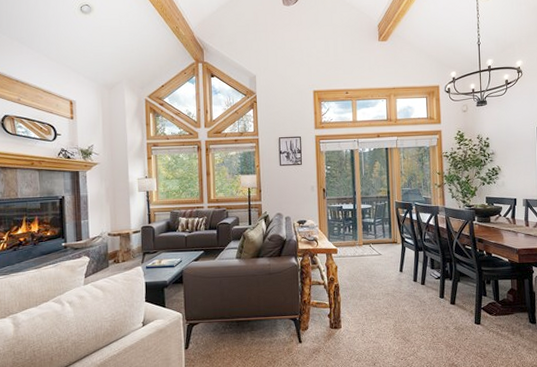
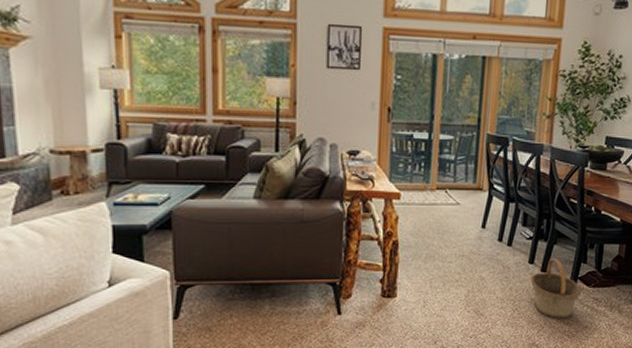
basket: none [443,293,486,343] -> present [530,259,582,319]

